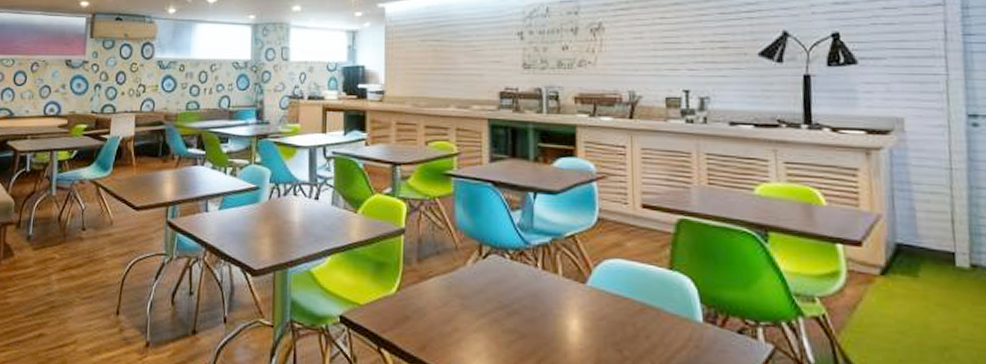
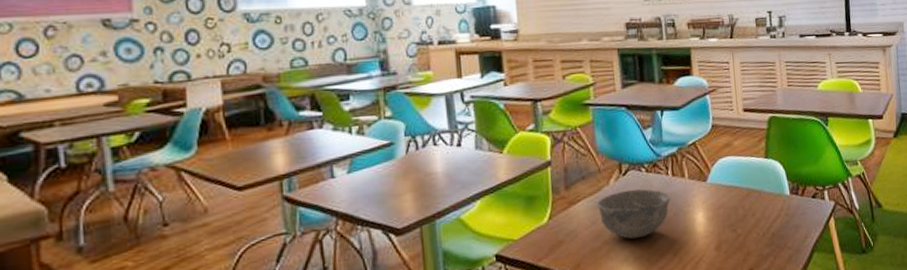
bowl: none [450,275,538,334] -> present [596,189,671,240]

